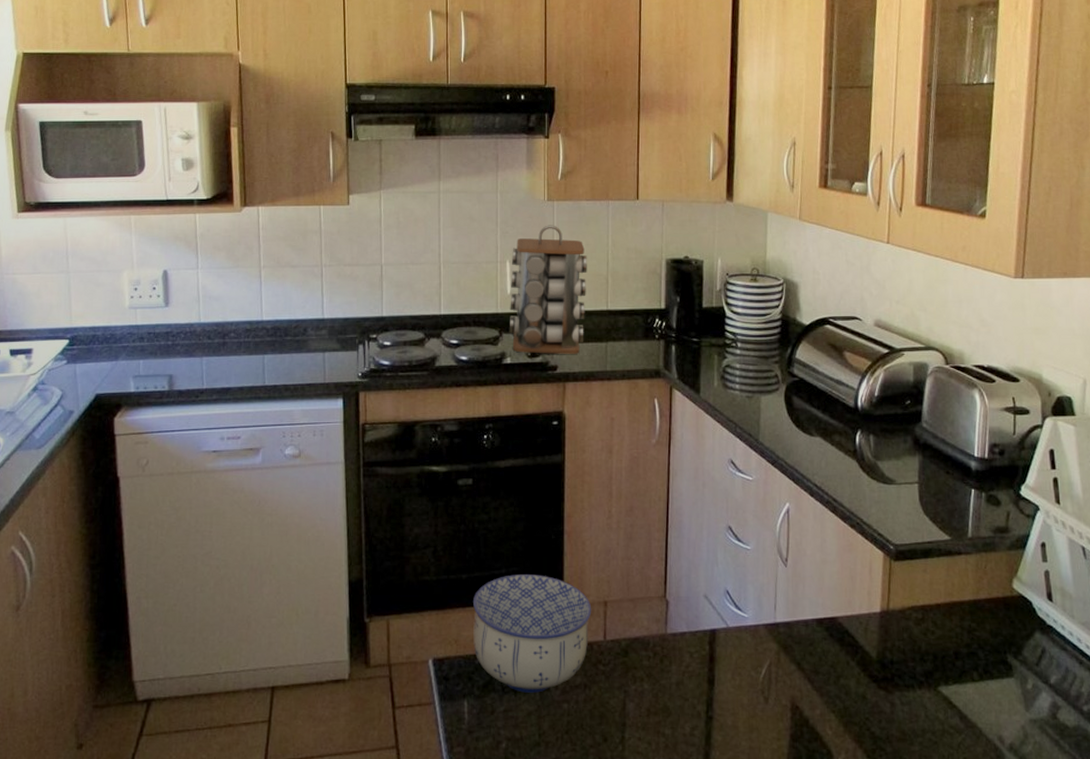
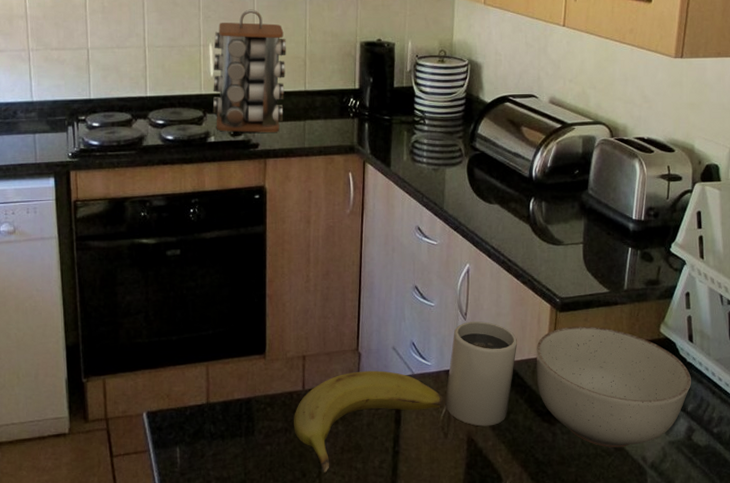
bowl: present [473,575,592,693] -> none [183,334,292,438]
fruit: none [594,621,763,738] -> present [294,370,443,473]
mug: none [764,569,846,692] -> present [444,321,517,427]
bowl: none [868,578,1054,724] -> present [536,326,692,448]

